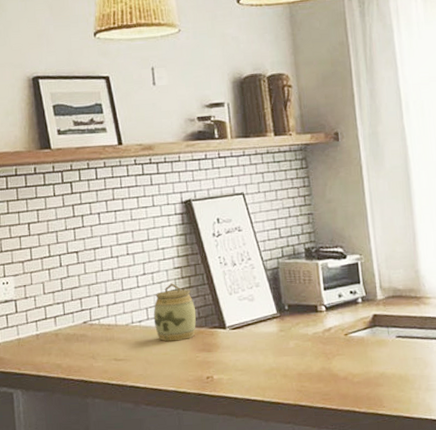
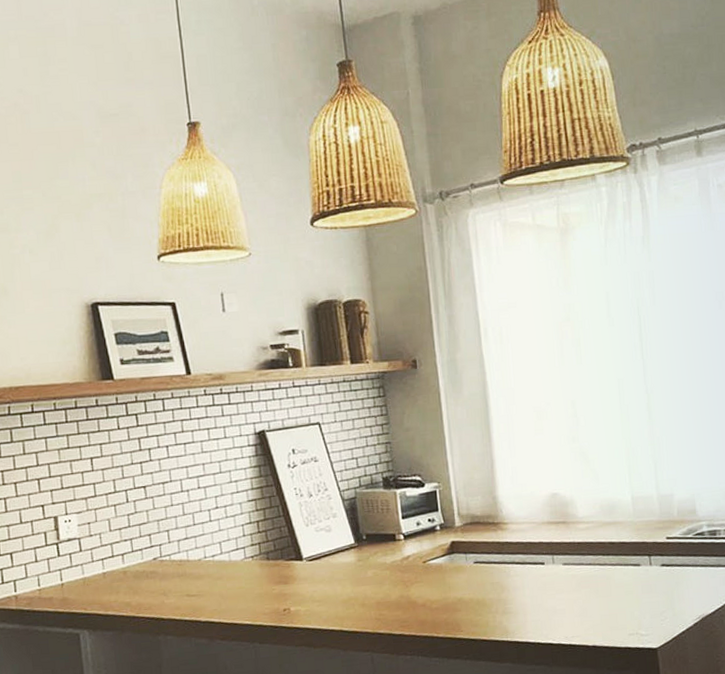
jar: present [153,283,197,342] -> none [227,516,272,576]

